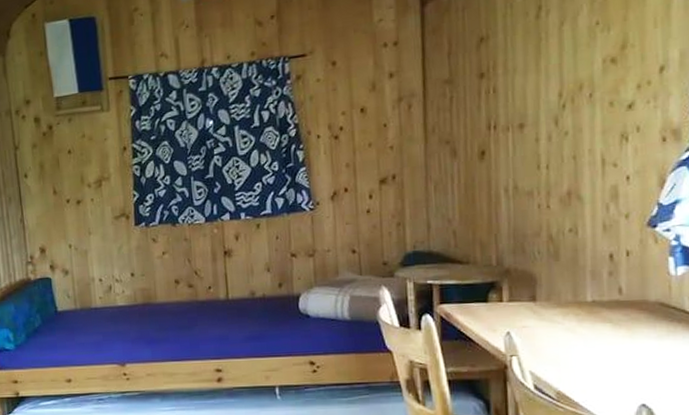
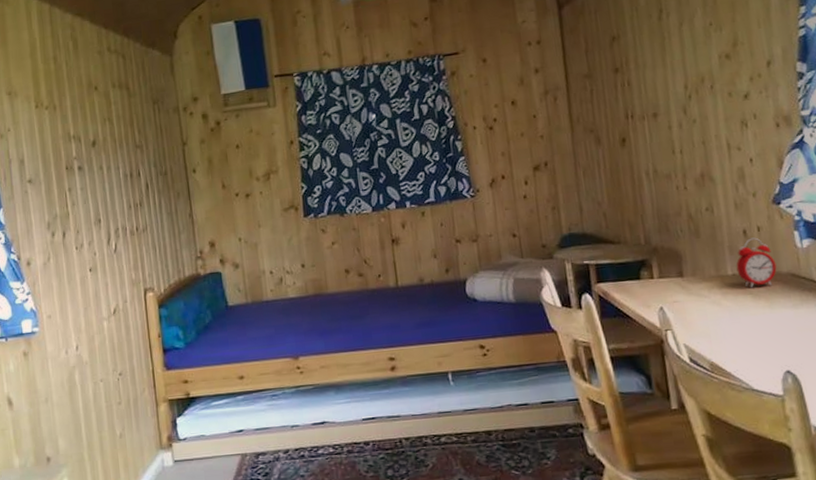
alarm clock: none [597,262,644,316] -> present [736,237,777,288]

